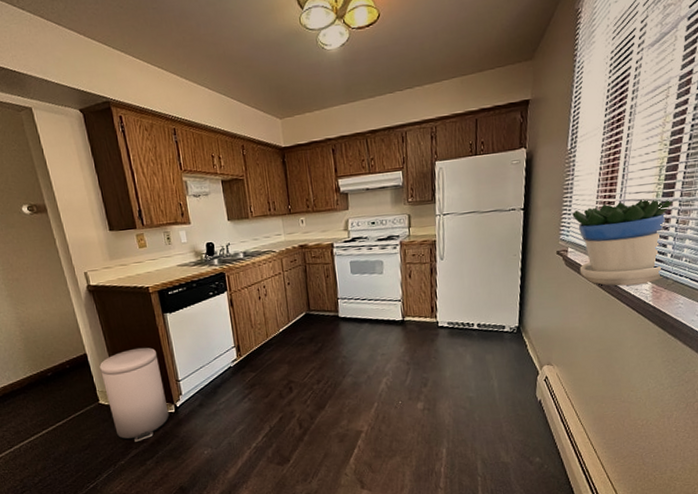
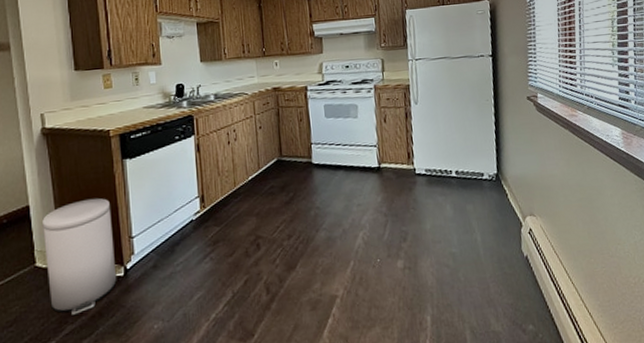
flowerpot: present [572,198,674,286] -> none [538,48,631,132]

